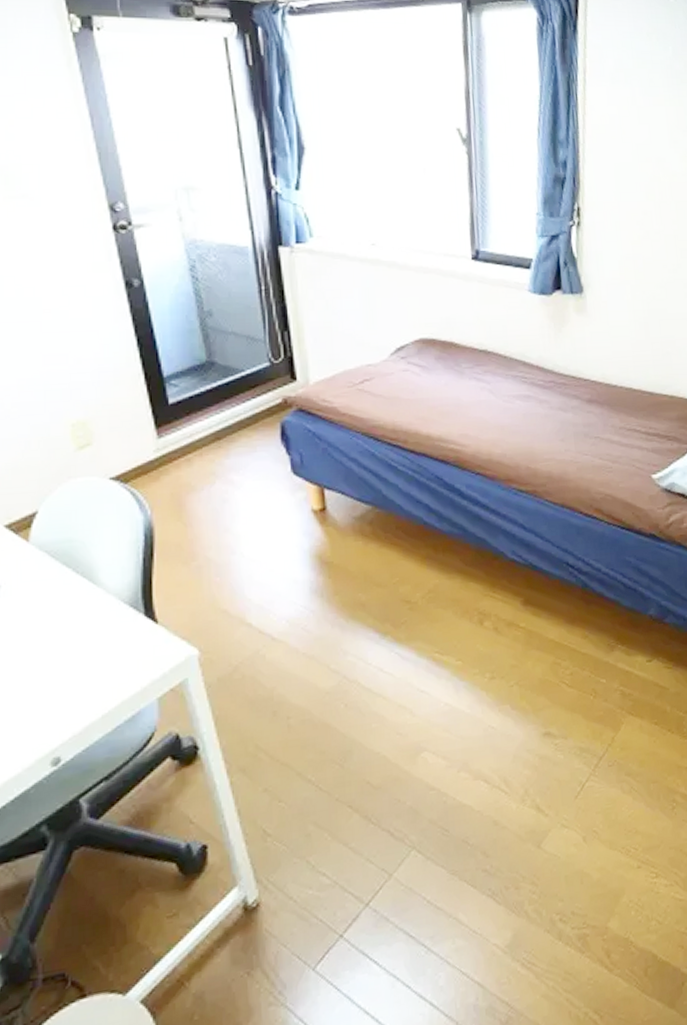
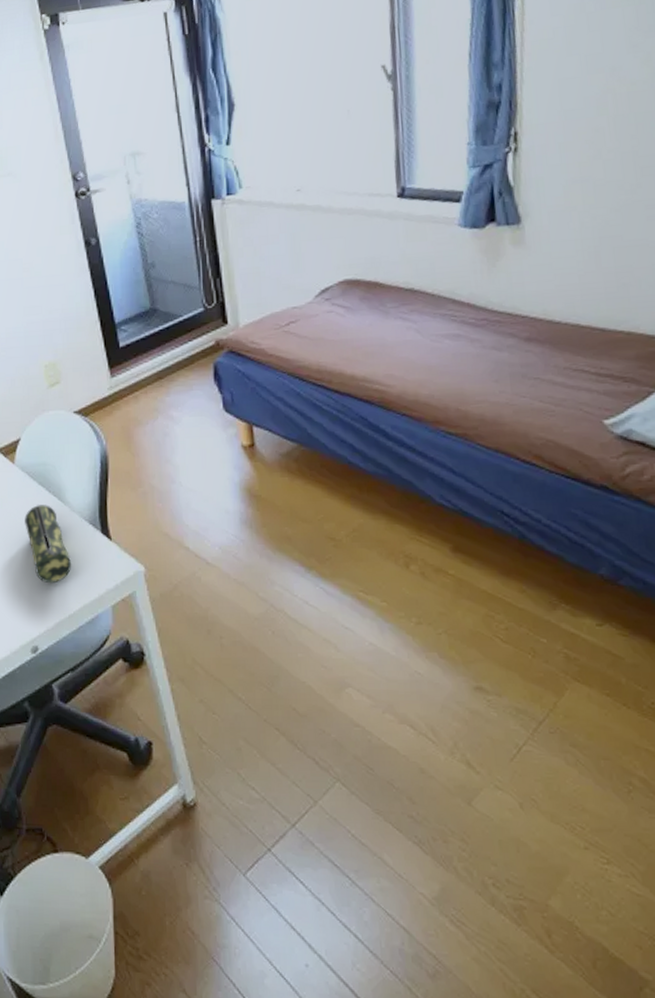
pencil case: none [43,588,107,681] -> present [25,505,72,584]

